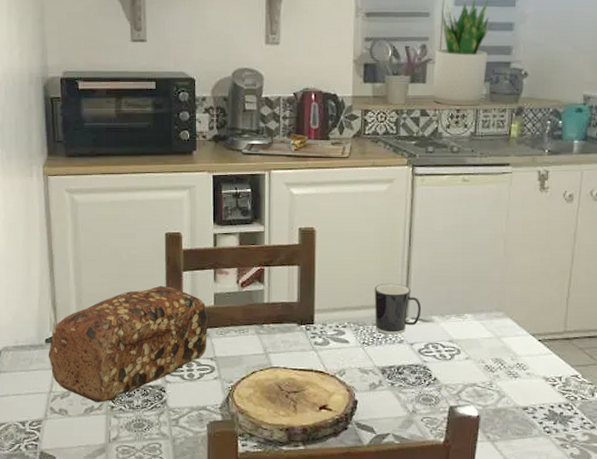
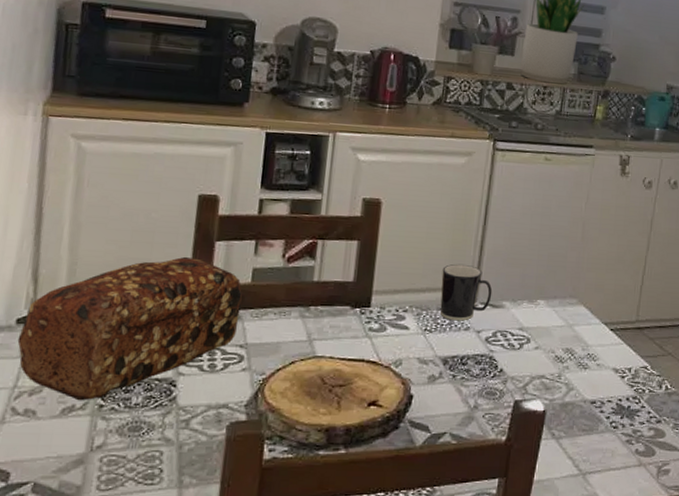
cutting board: present [242,133,353,159] -> none [303,94,432,127]

